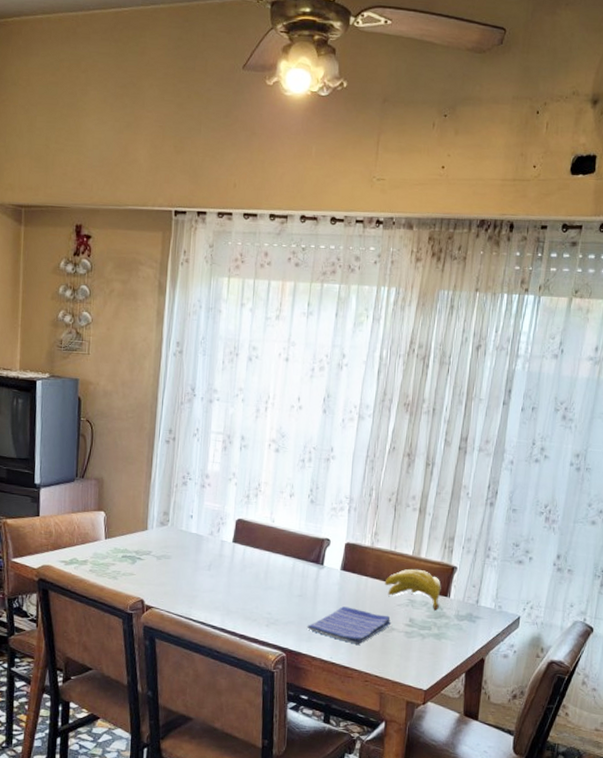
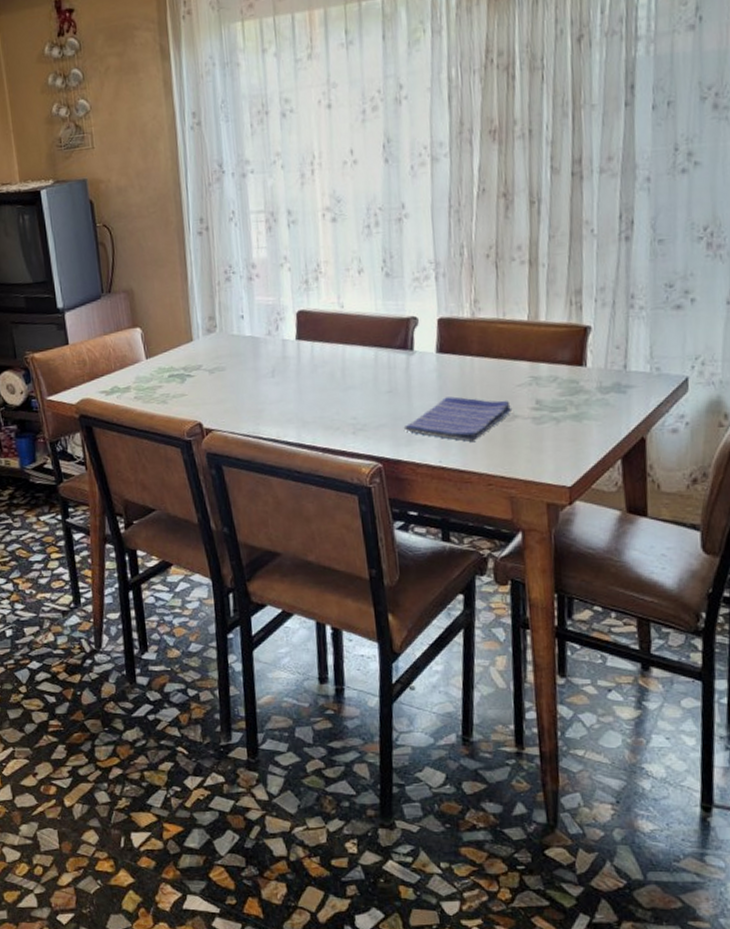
banana: present [384,569,441,611] -> none [496,337,575,386]

